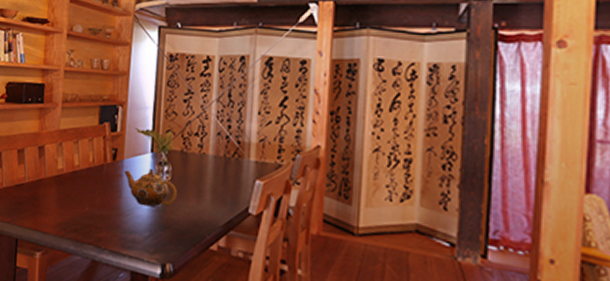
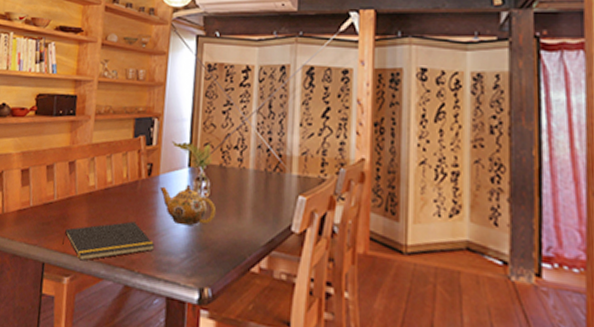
notepad: none [34,202,120,238] -> present [62,221,155,261]

